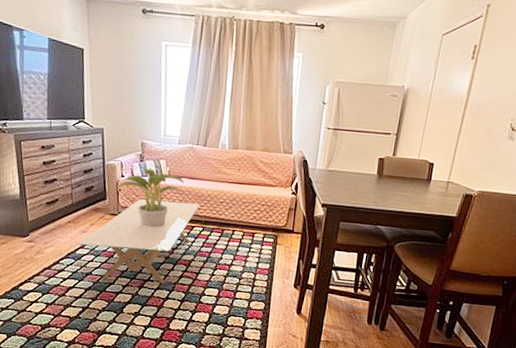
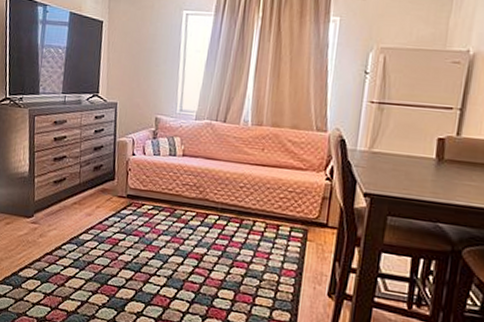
coffee table: present [78,199,200,285] -> none [82,180,216,282]
potted plant: present [117,168,184,228] -> none [127,146,200,214]

